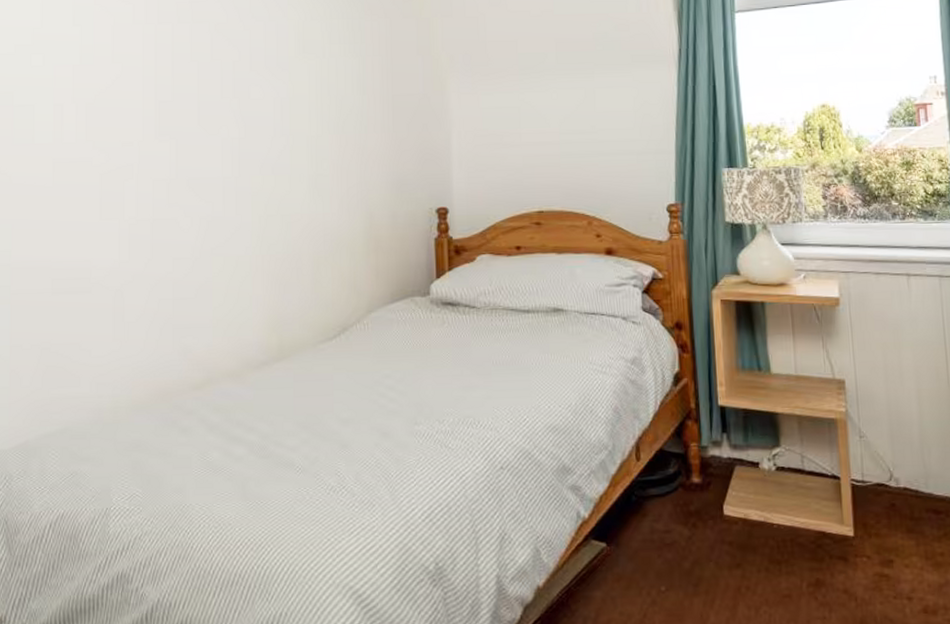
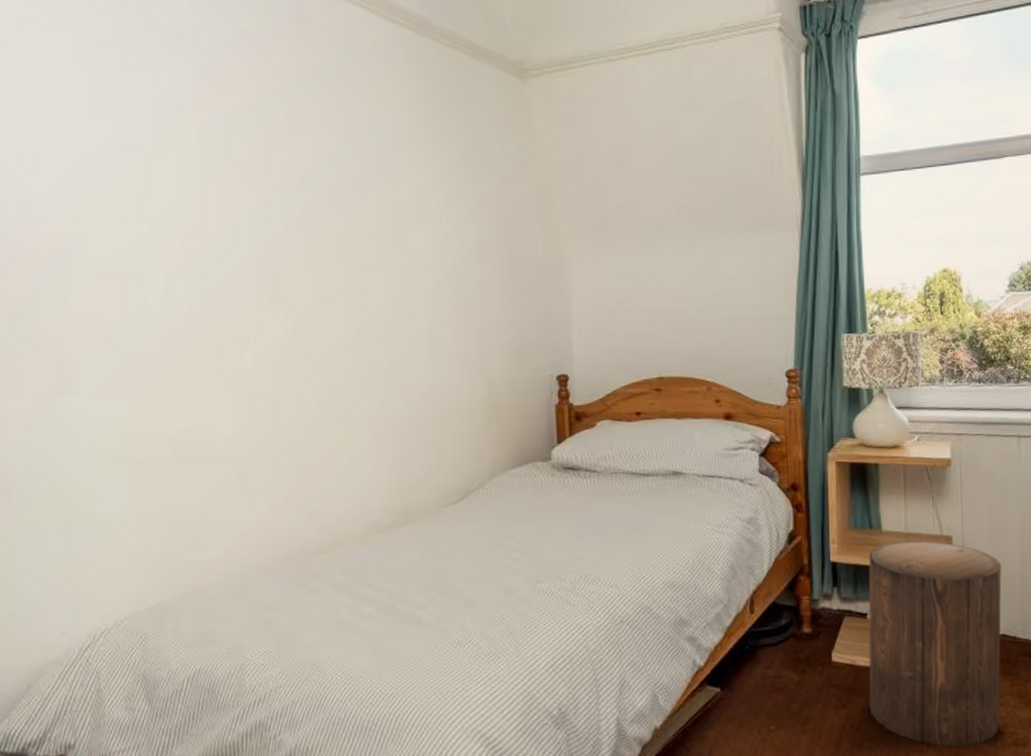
stool: none [758,384,907,614] -> present [869,541,1002,747]

